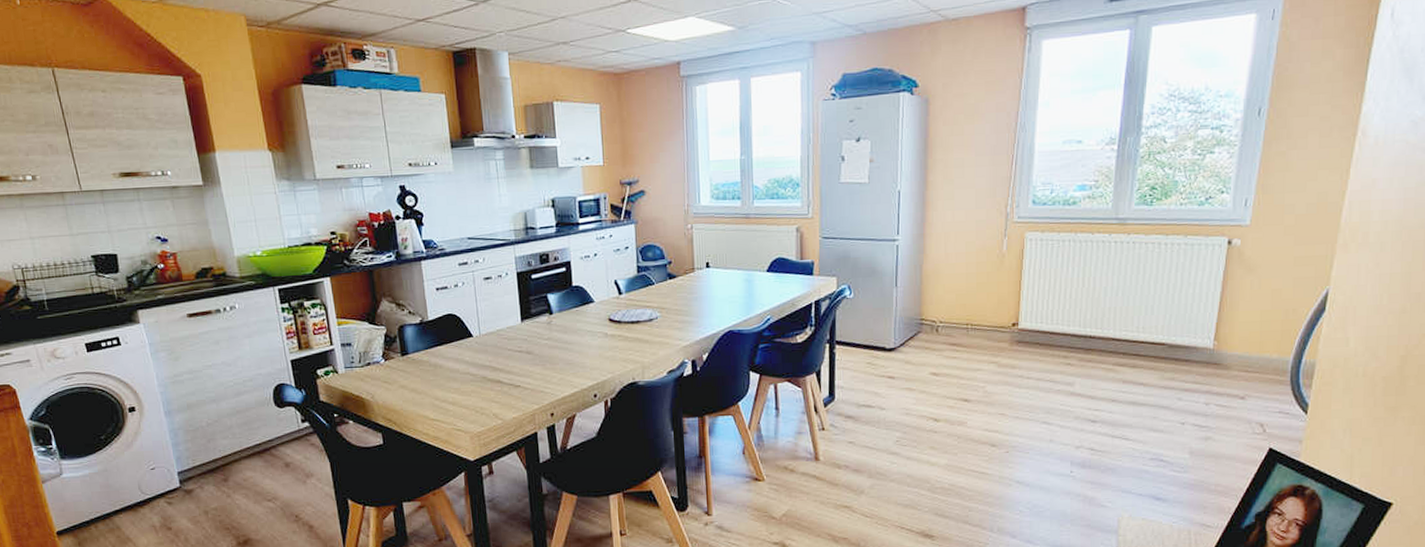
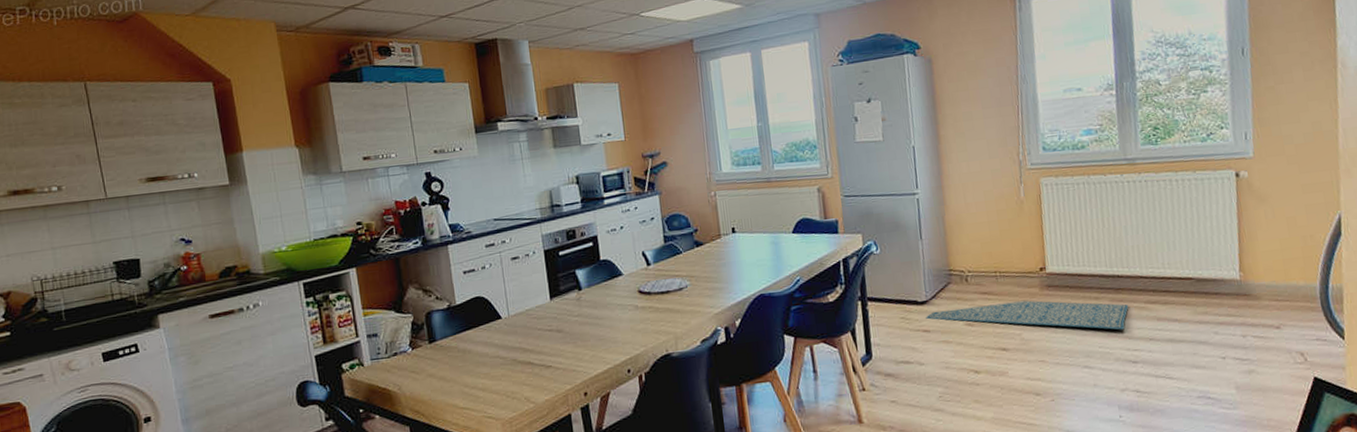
rug: none [892,354,1096,390] -> present [926,300,1129,330]

